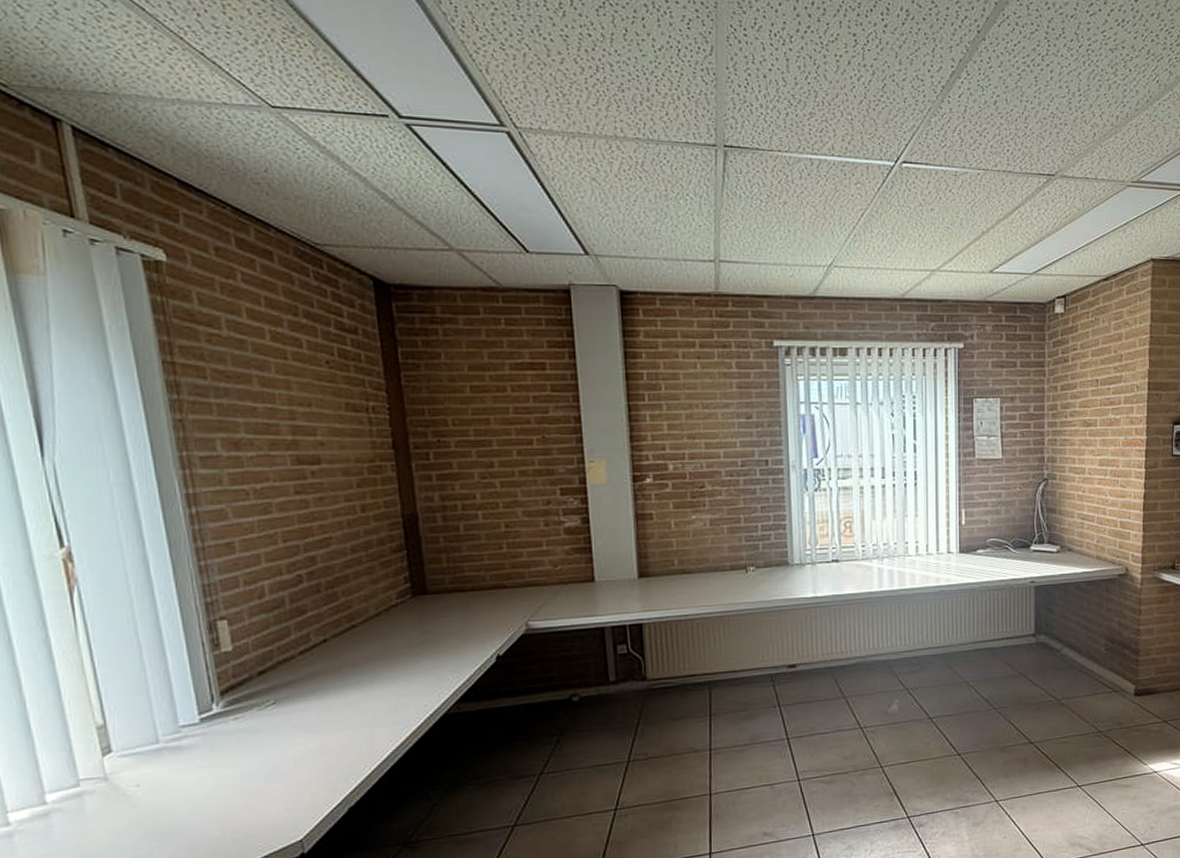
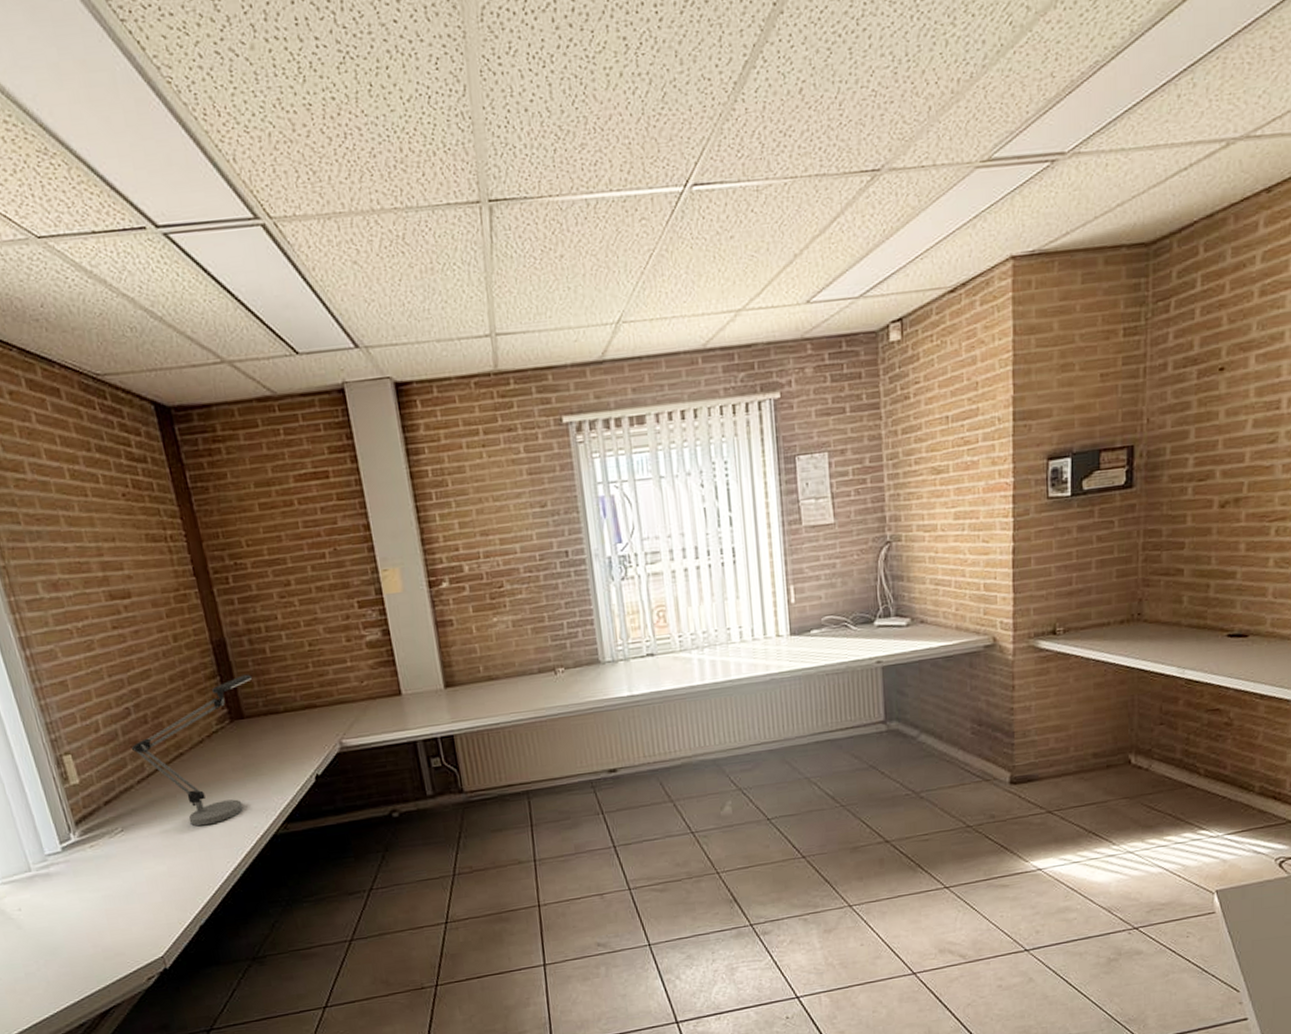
desk lamp: none [299,550,442,702] -> present [132,674,253,827]

